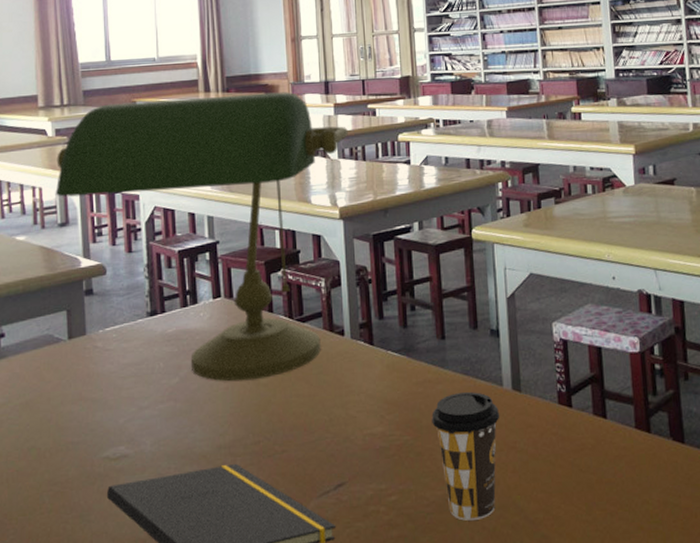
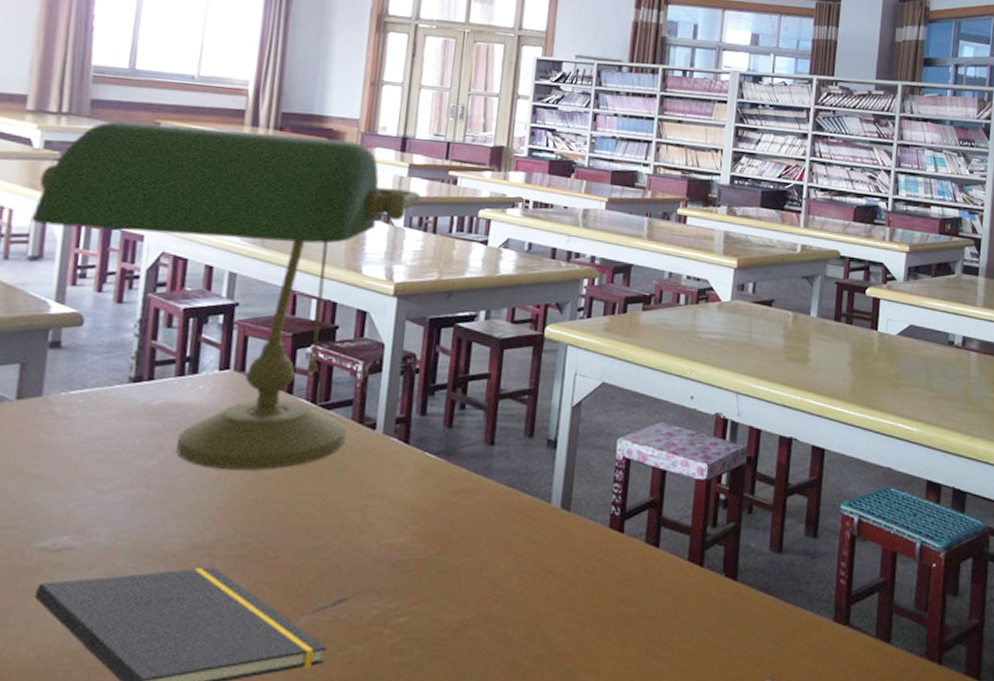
coffee cup: present [431,392,500,521] -> none [462,507,543,650]

